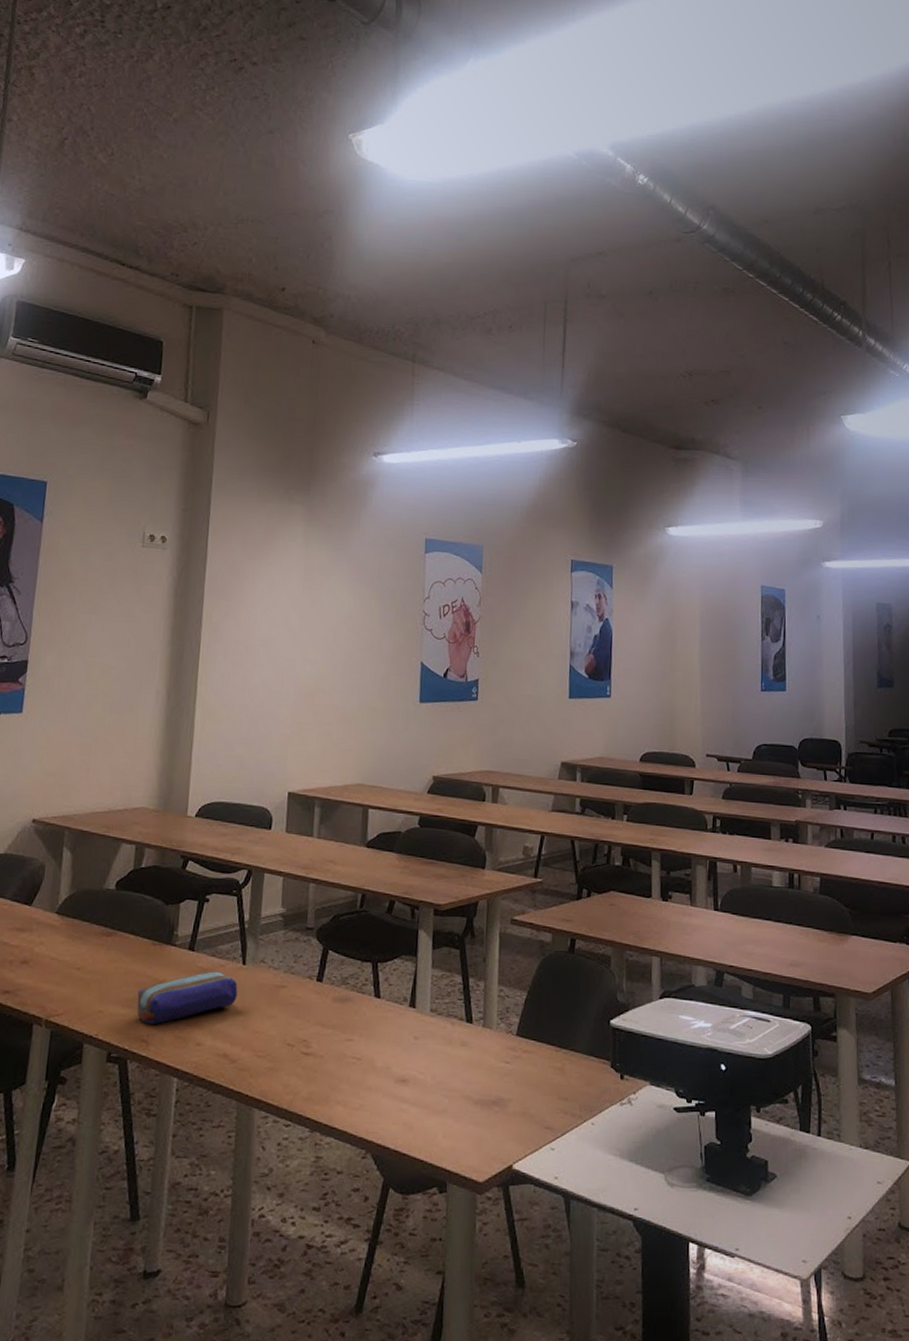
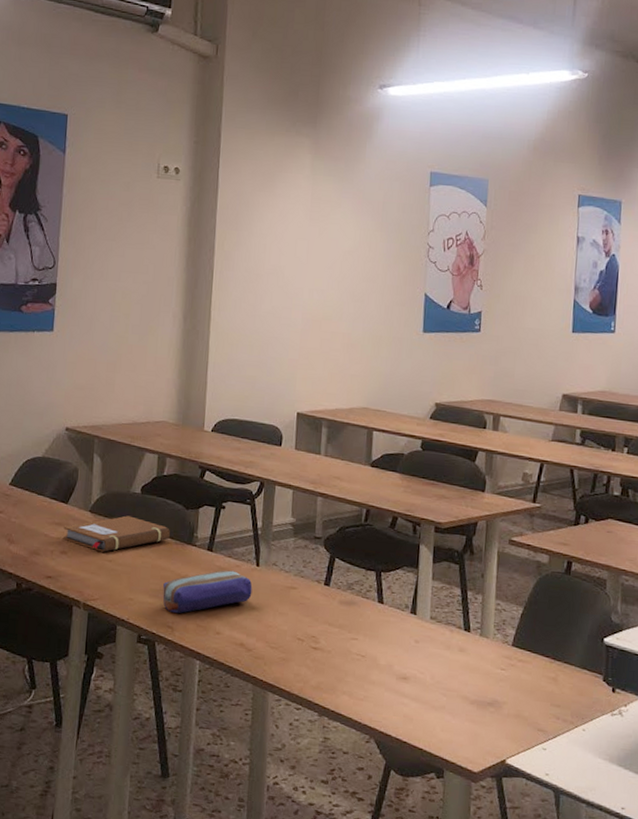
notebook: none [24,915,147,959] -> present [63,515,170,552]

